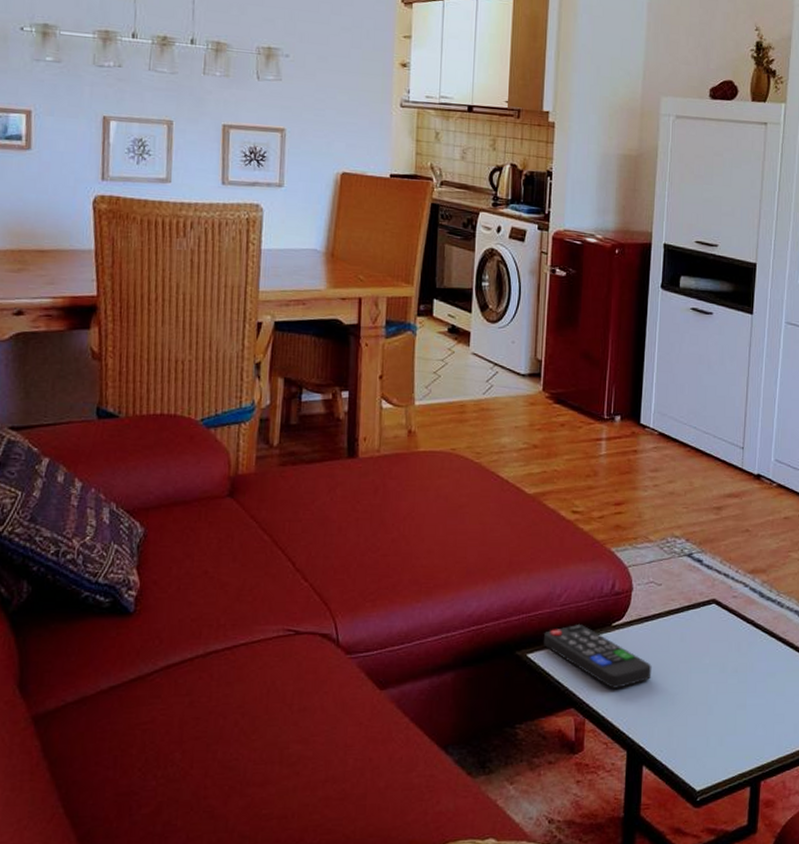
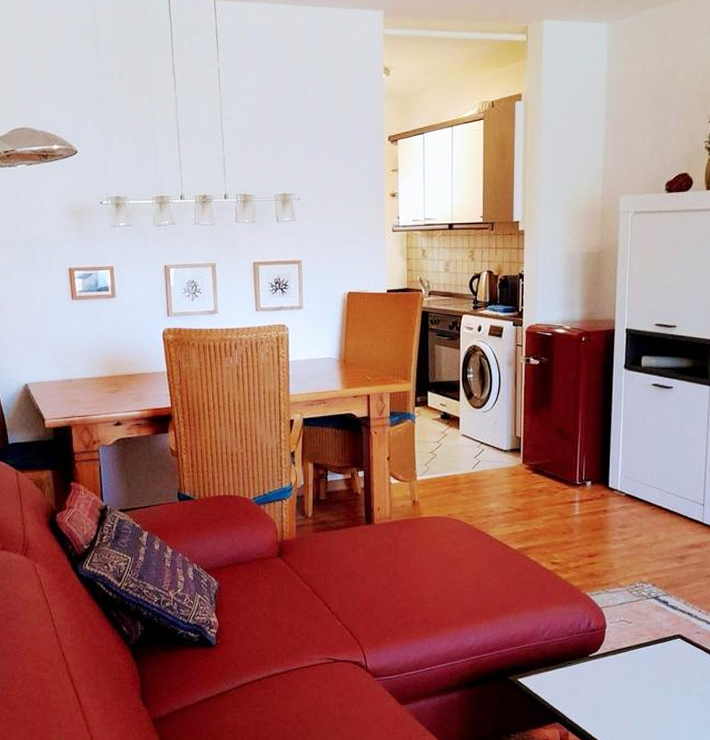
remote control: present [544,623,652,688] -> none [532,654,625,707]

